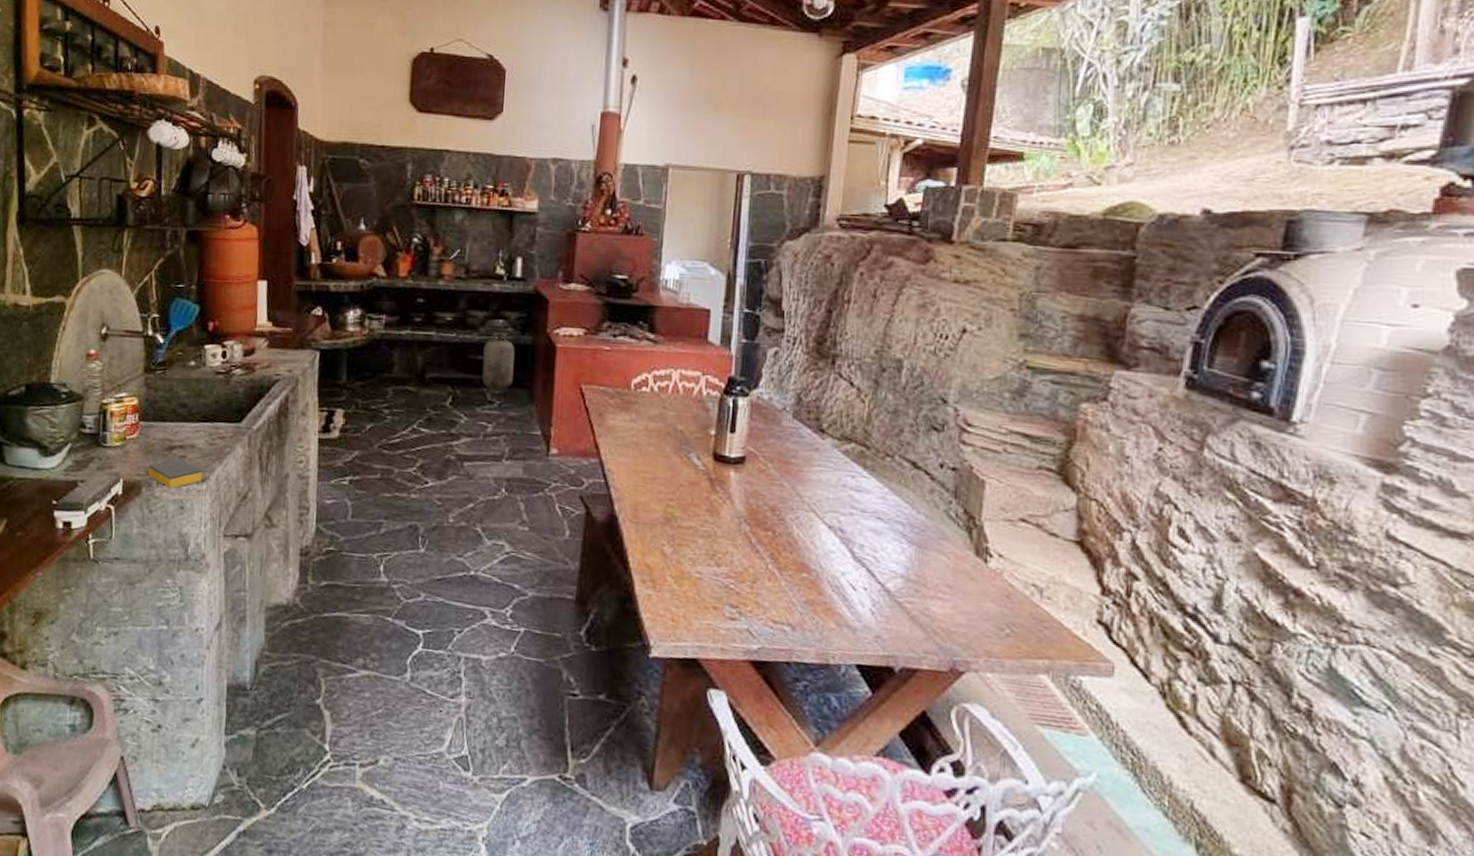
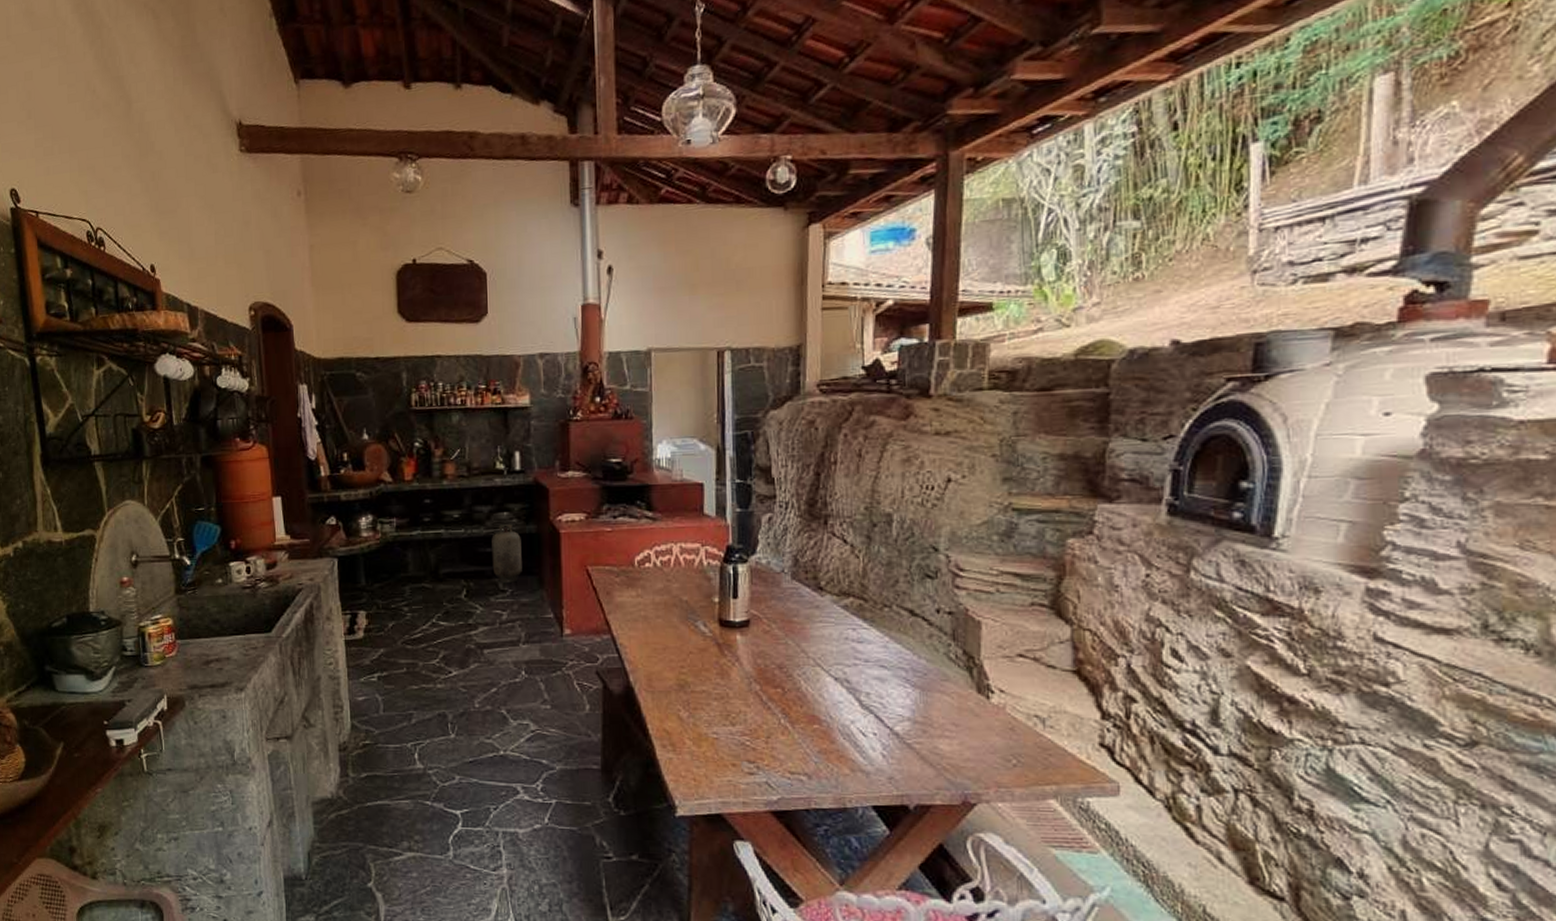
sponge: present [147,458,203,489] -> none [188,671,241,700]

